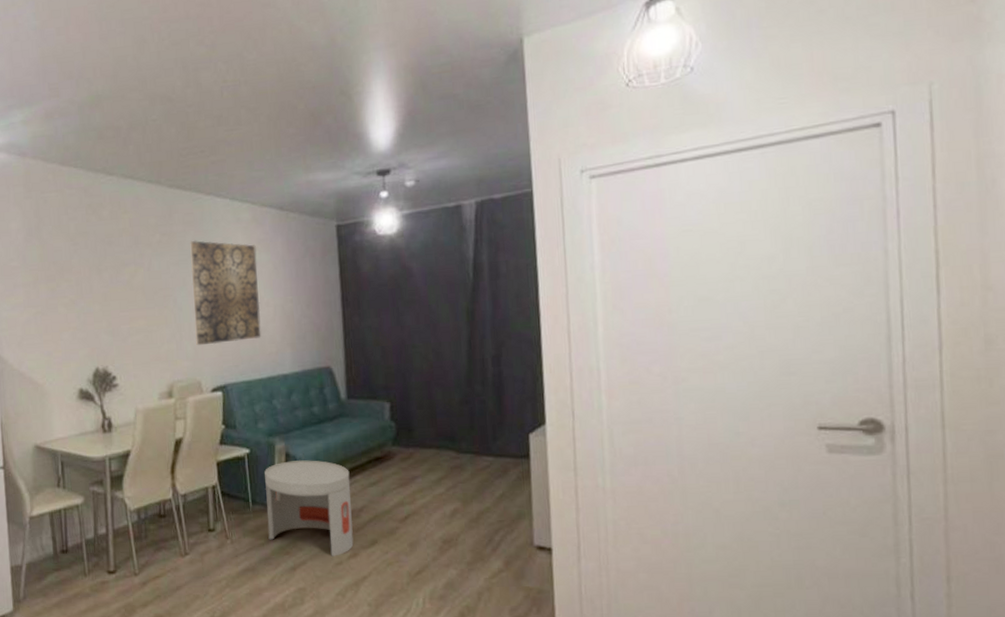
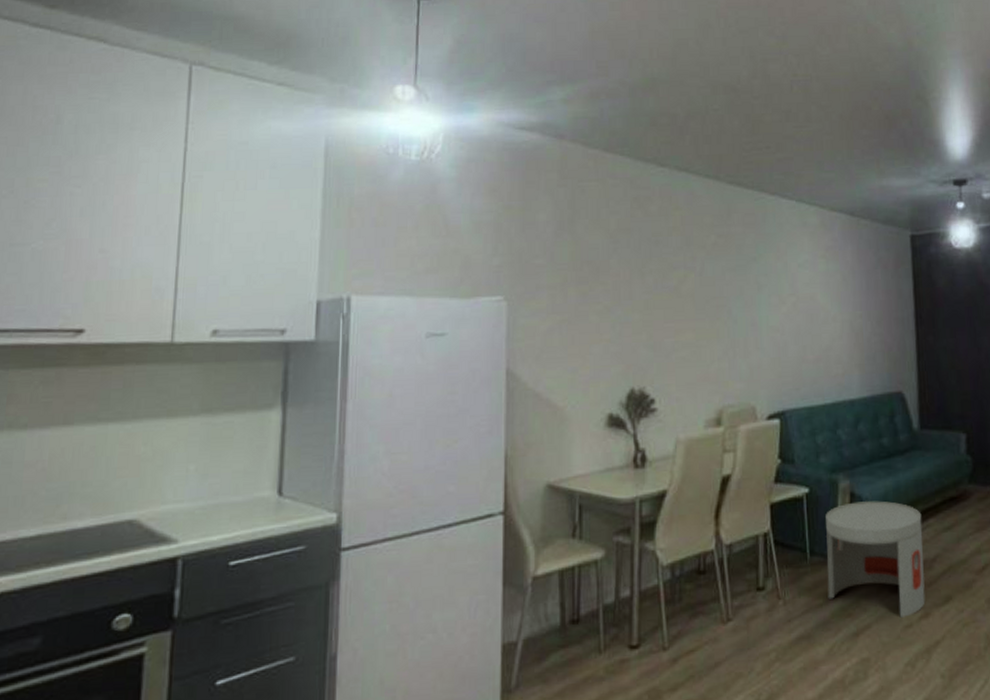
wall art: present [190,240,261,346] -> none [749,243,827,365]

